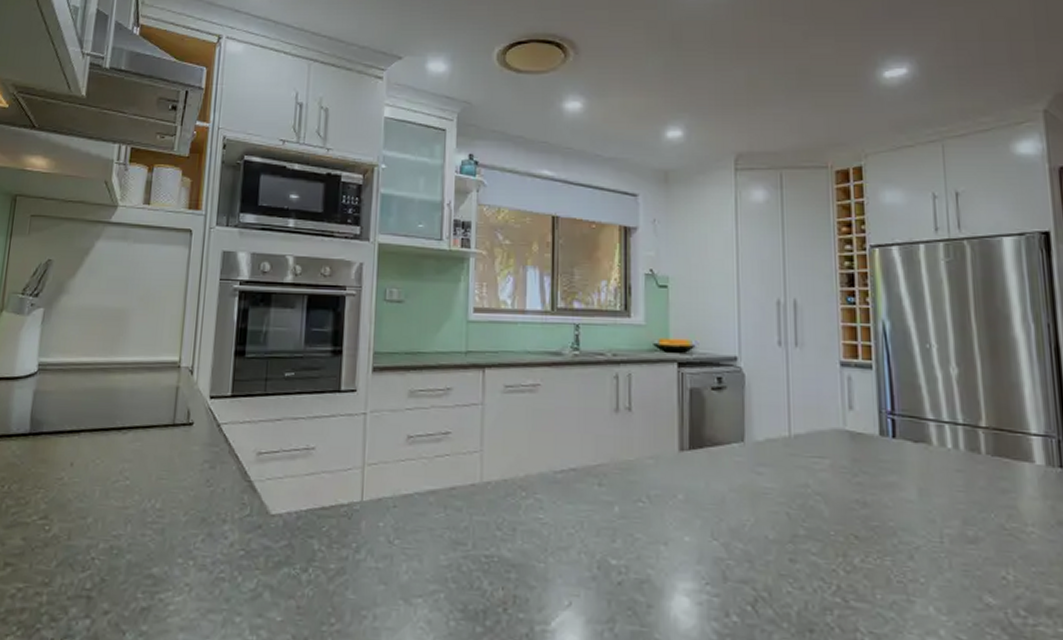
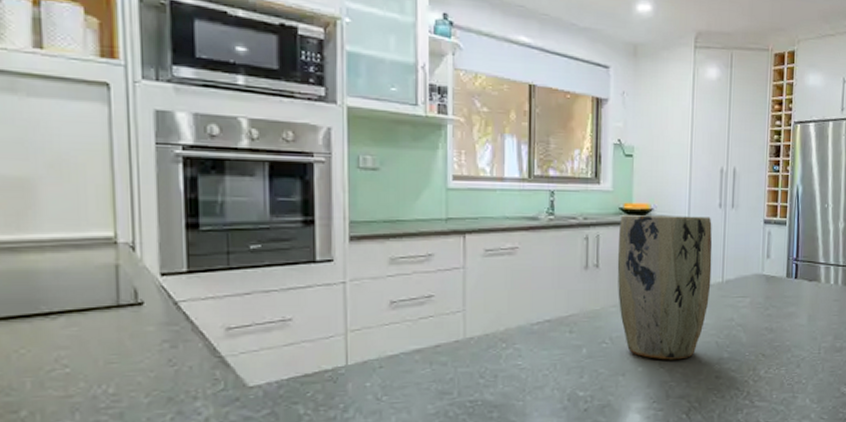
plant pot: none [653,352,775,532] -> present [617,215,713,360]

